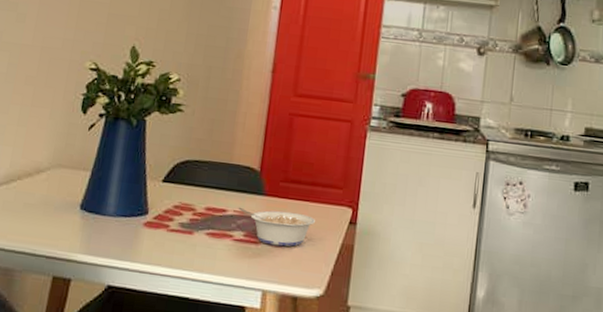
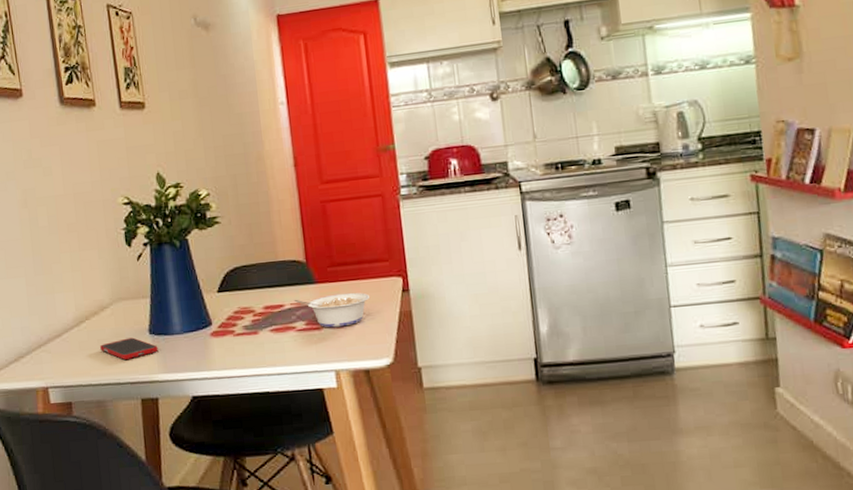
cell phone: none [24,208,86,231] -> present [100,337,158,360]

